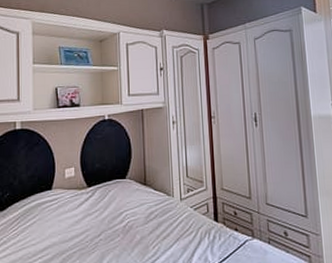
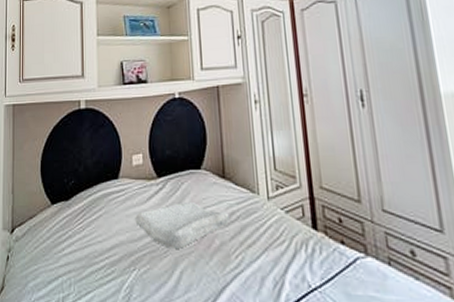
soap bar: none [67,205,149,245] -> present [135,201,229,249]

